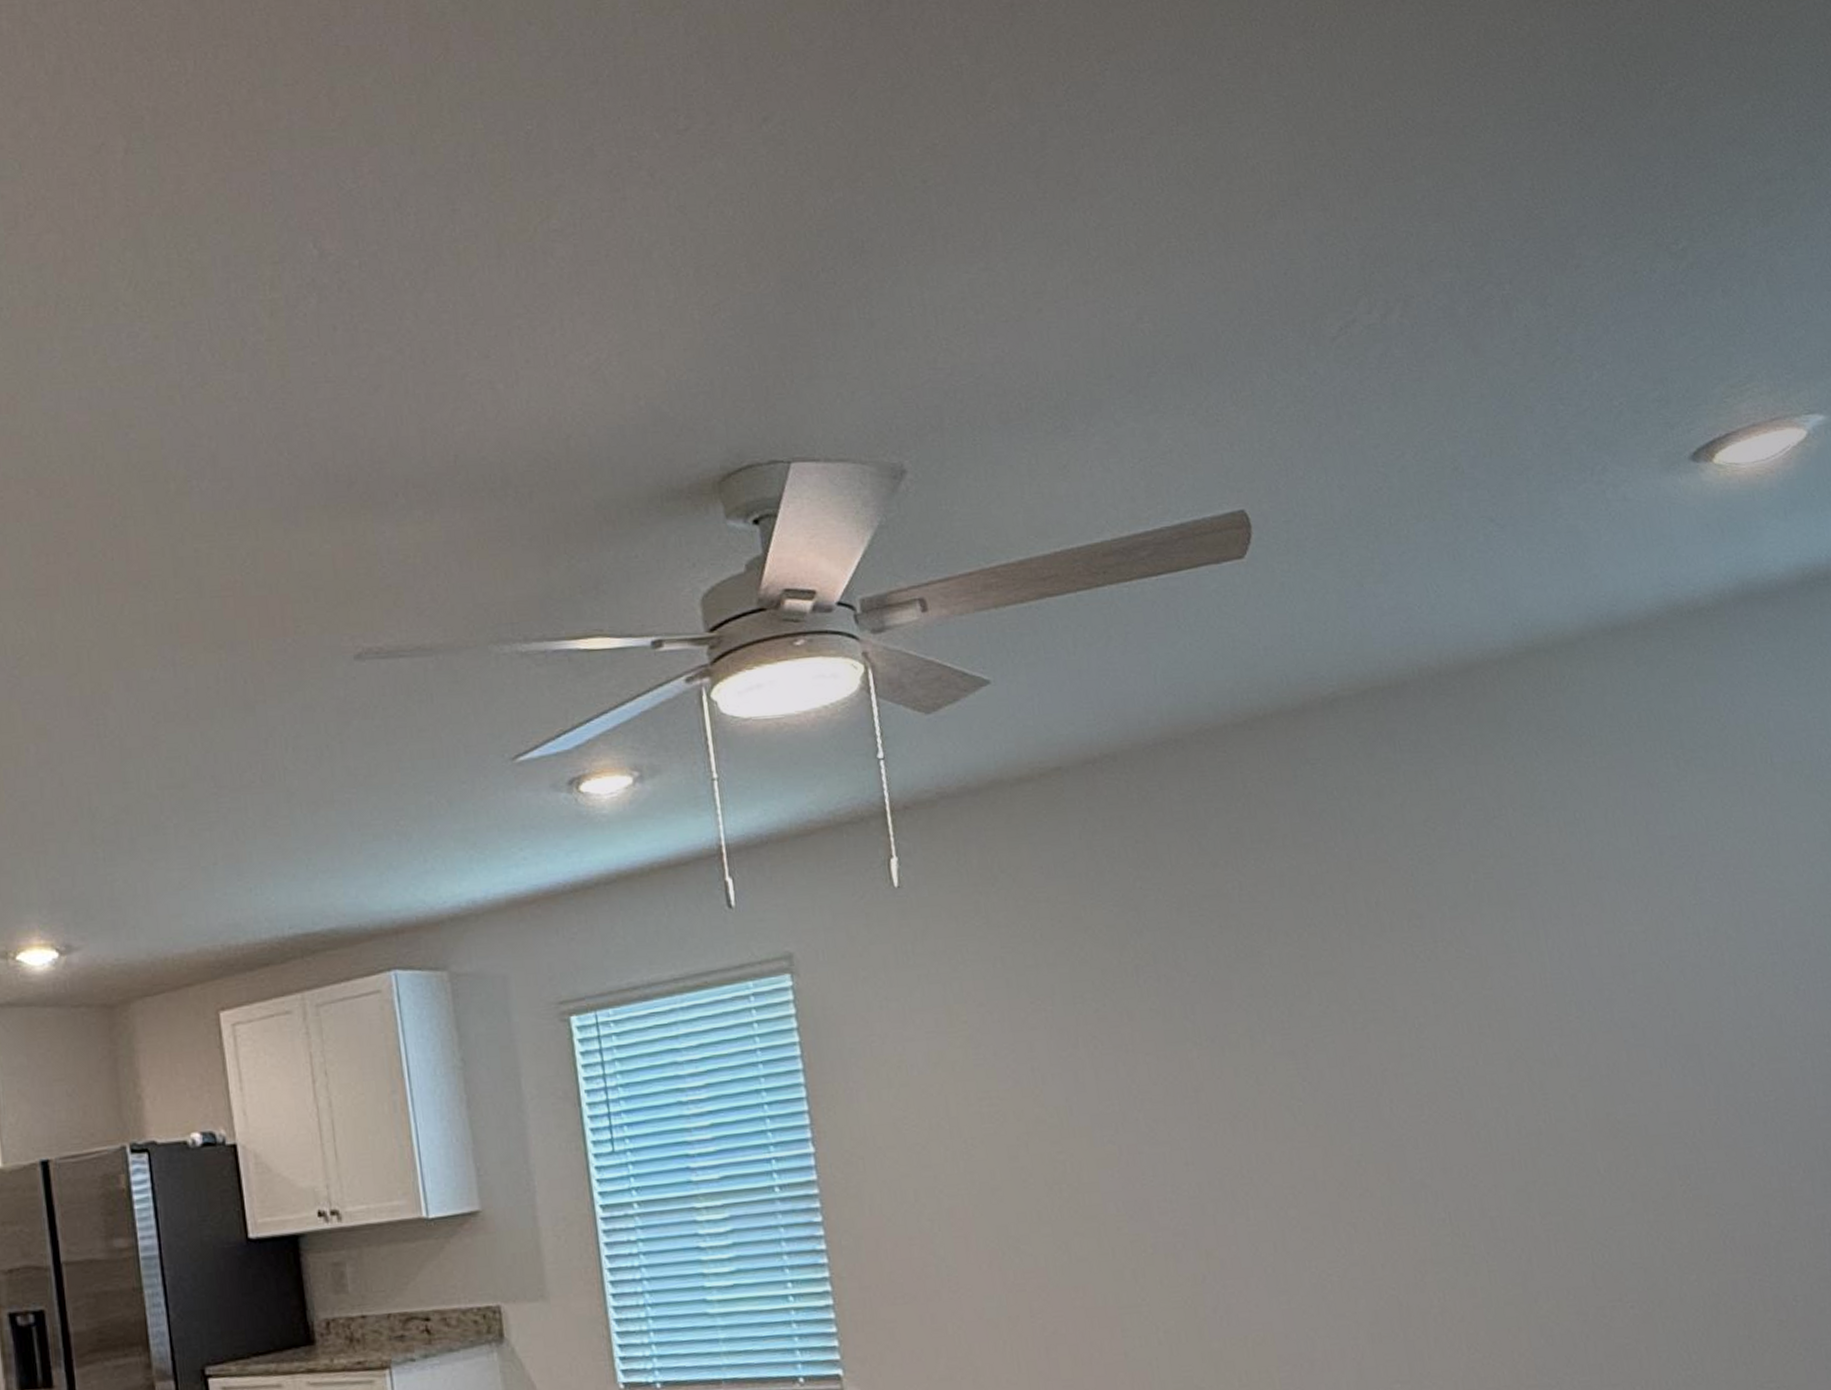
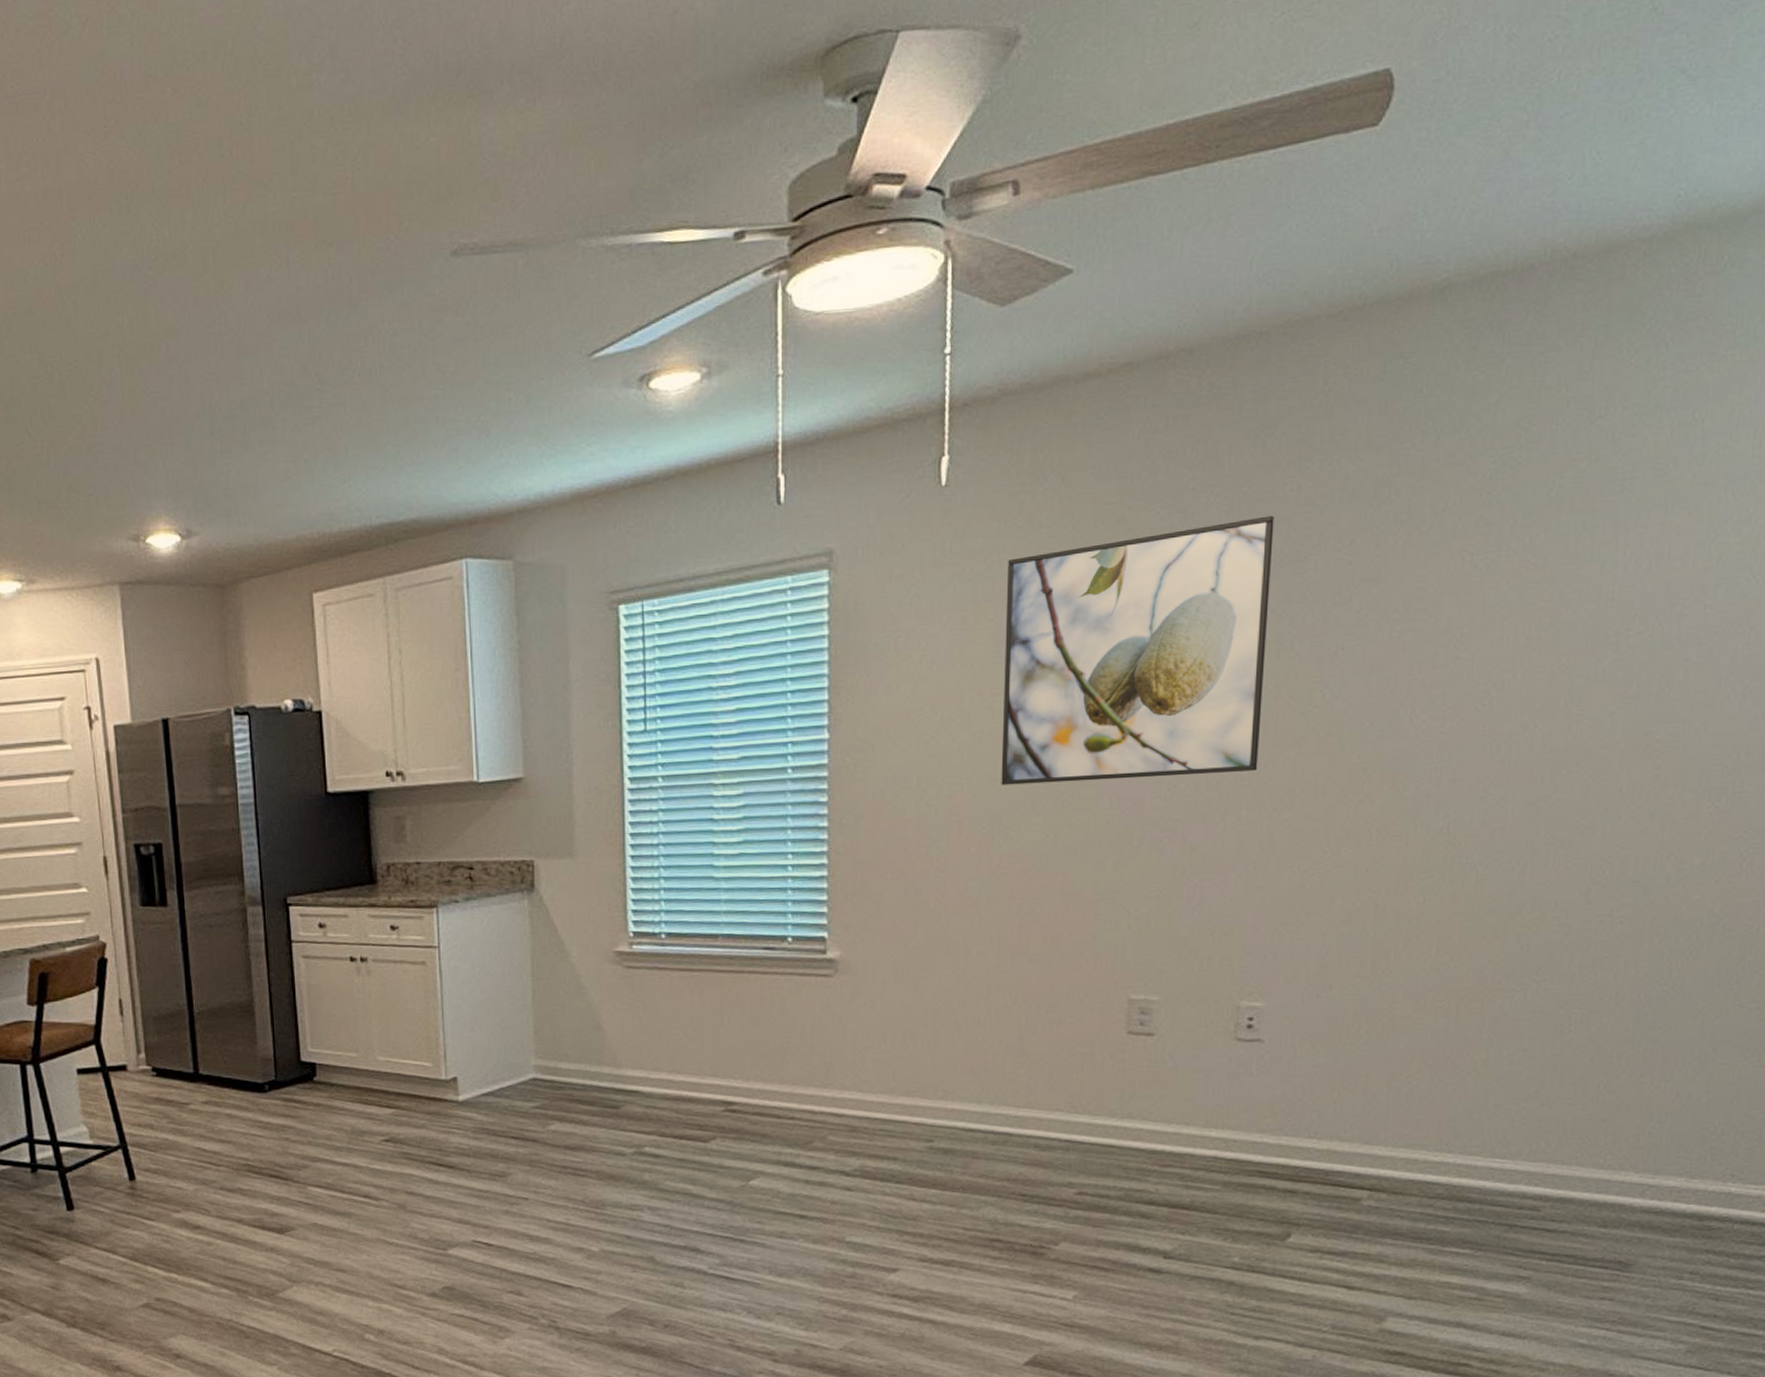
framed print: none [972,912,1256,1195] -> present [1001,516,1274,785]

